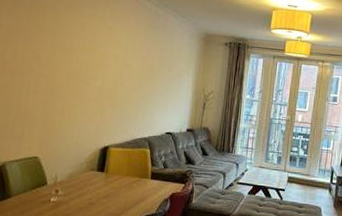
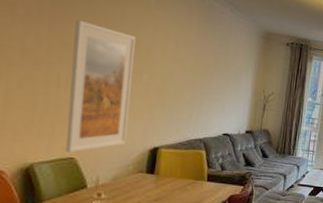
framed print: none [31,34,92,153] -> present [66,19,136,153]

